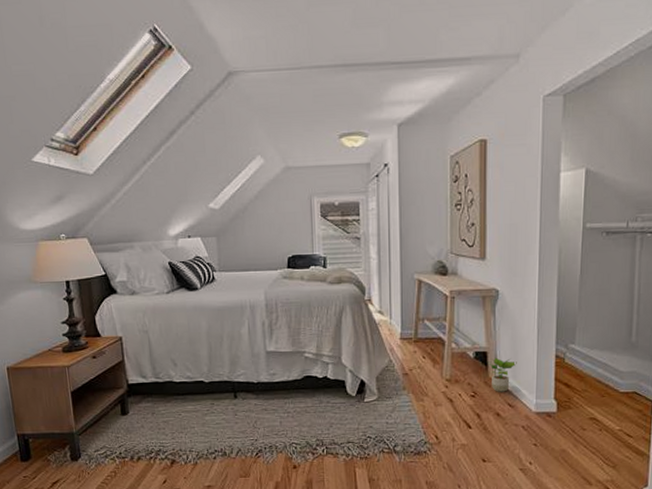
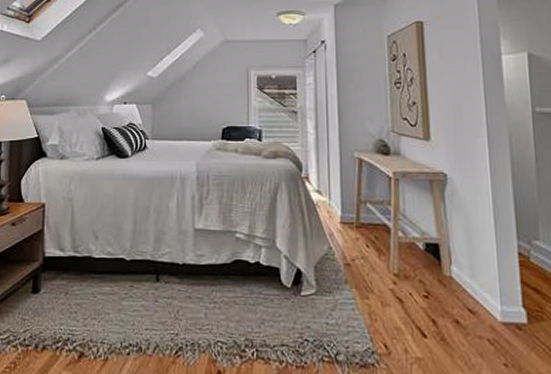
potted plant: present [488,357,517,392] -> none [441,251,474,294]

